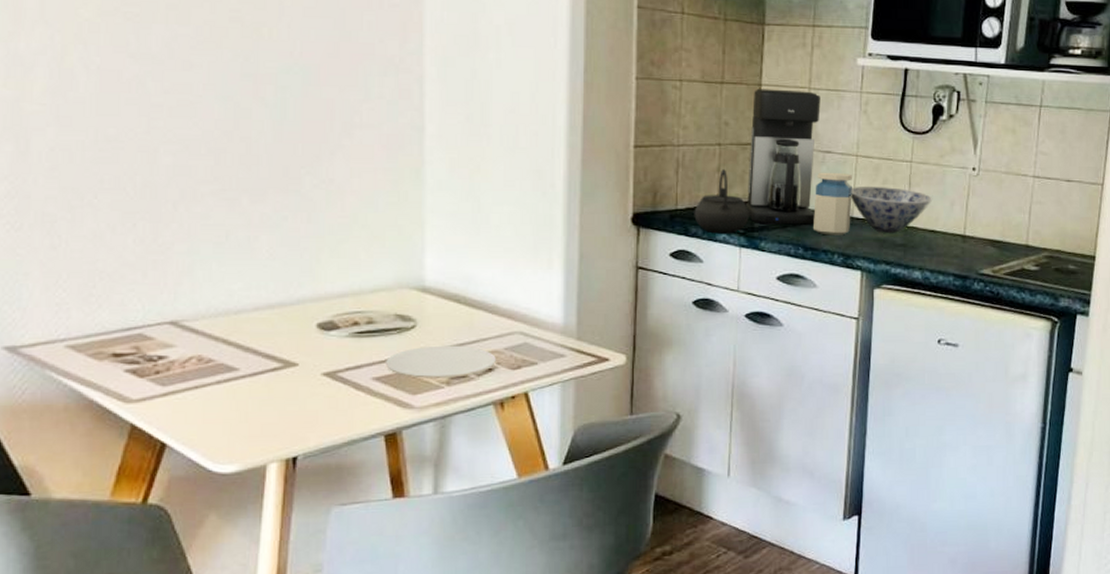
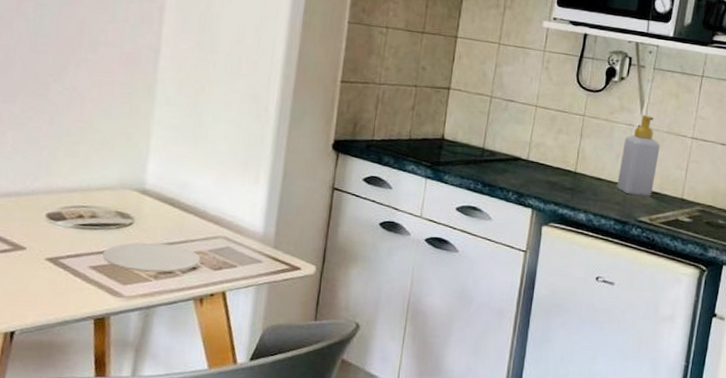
kettle: present [694,169,749,234] -> none [388,108,437,166]
coffee maker: present [746,88,821,226] -> none [434,40,508,165]
jar: present [813,172,852,235] -> none [493,118,531,176]
bowl: present [851,186,933,233] -> none [528,133,601,178]
soap bottle: none [954,155,999,246] -> present [617,114,660,197]

